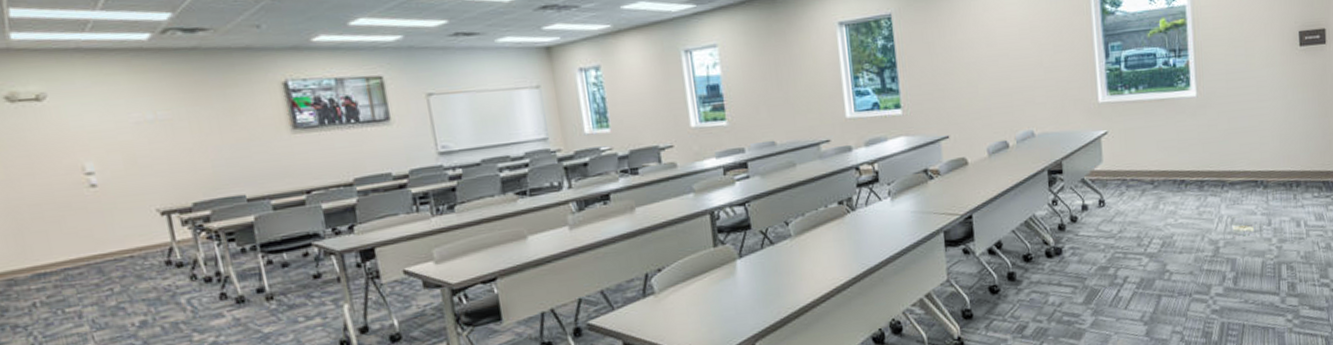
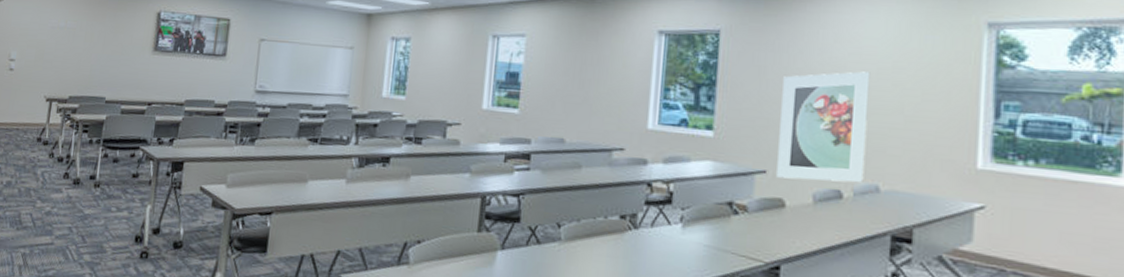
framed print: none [949,34,1022,140] -> present [776,71,871,183]

